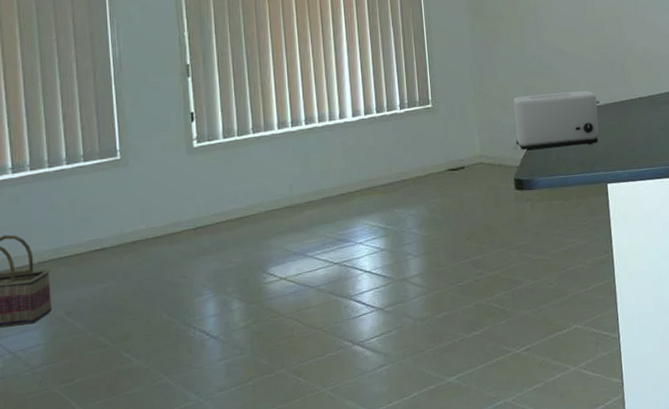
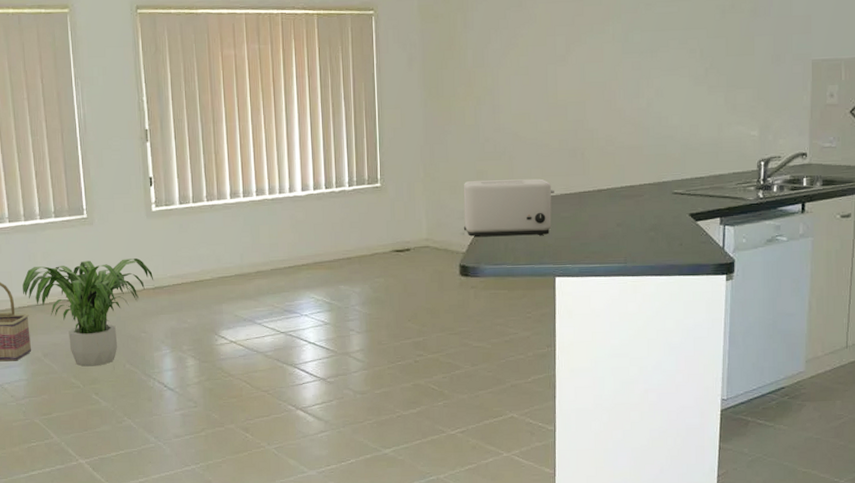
potted plant: none [44,198,196,322] -> present [22,258,154,367]

